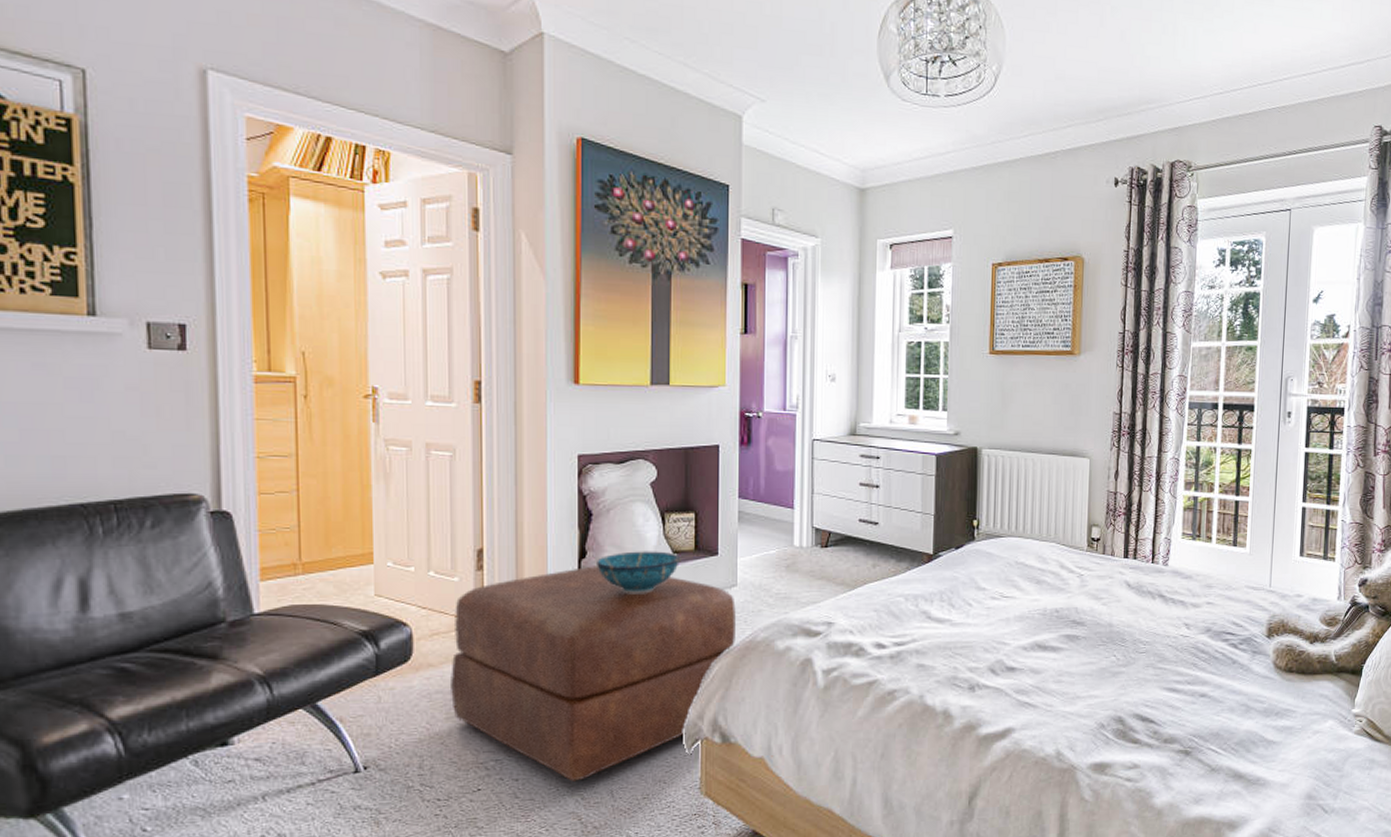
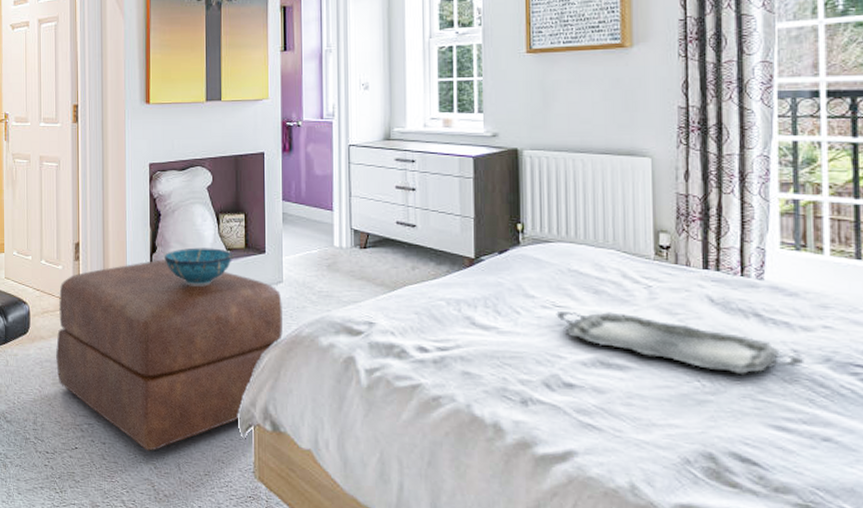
serving tray: none [1003,600,1192,648] -> present [556,312,804,376]

